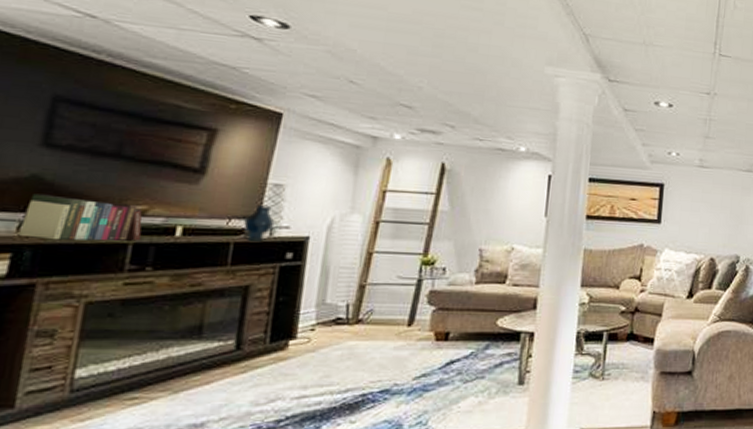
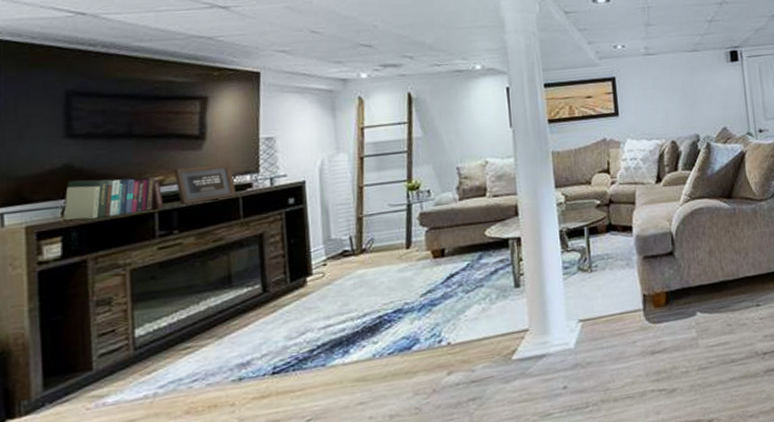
picture frame: none [160,200,229,242] -> present [175,164,236,205]
vase: present [242,205,275,243] -> none [245,159,273,194]

